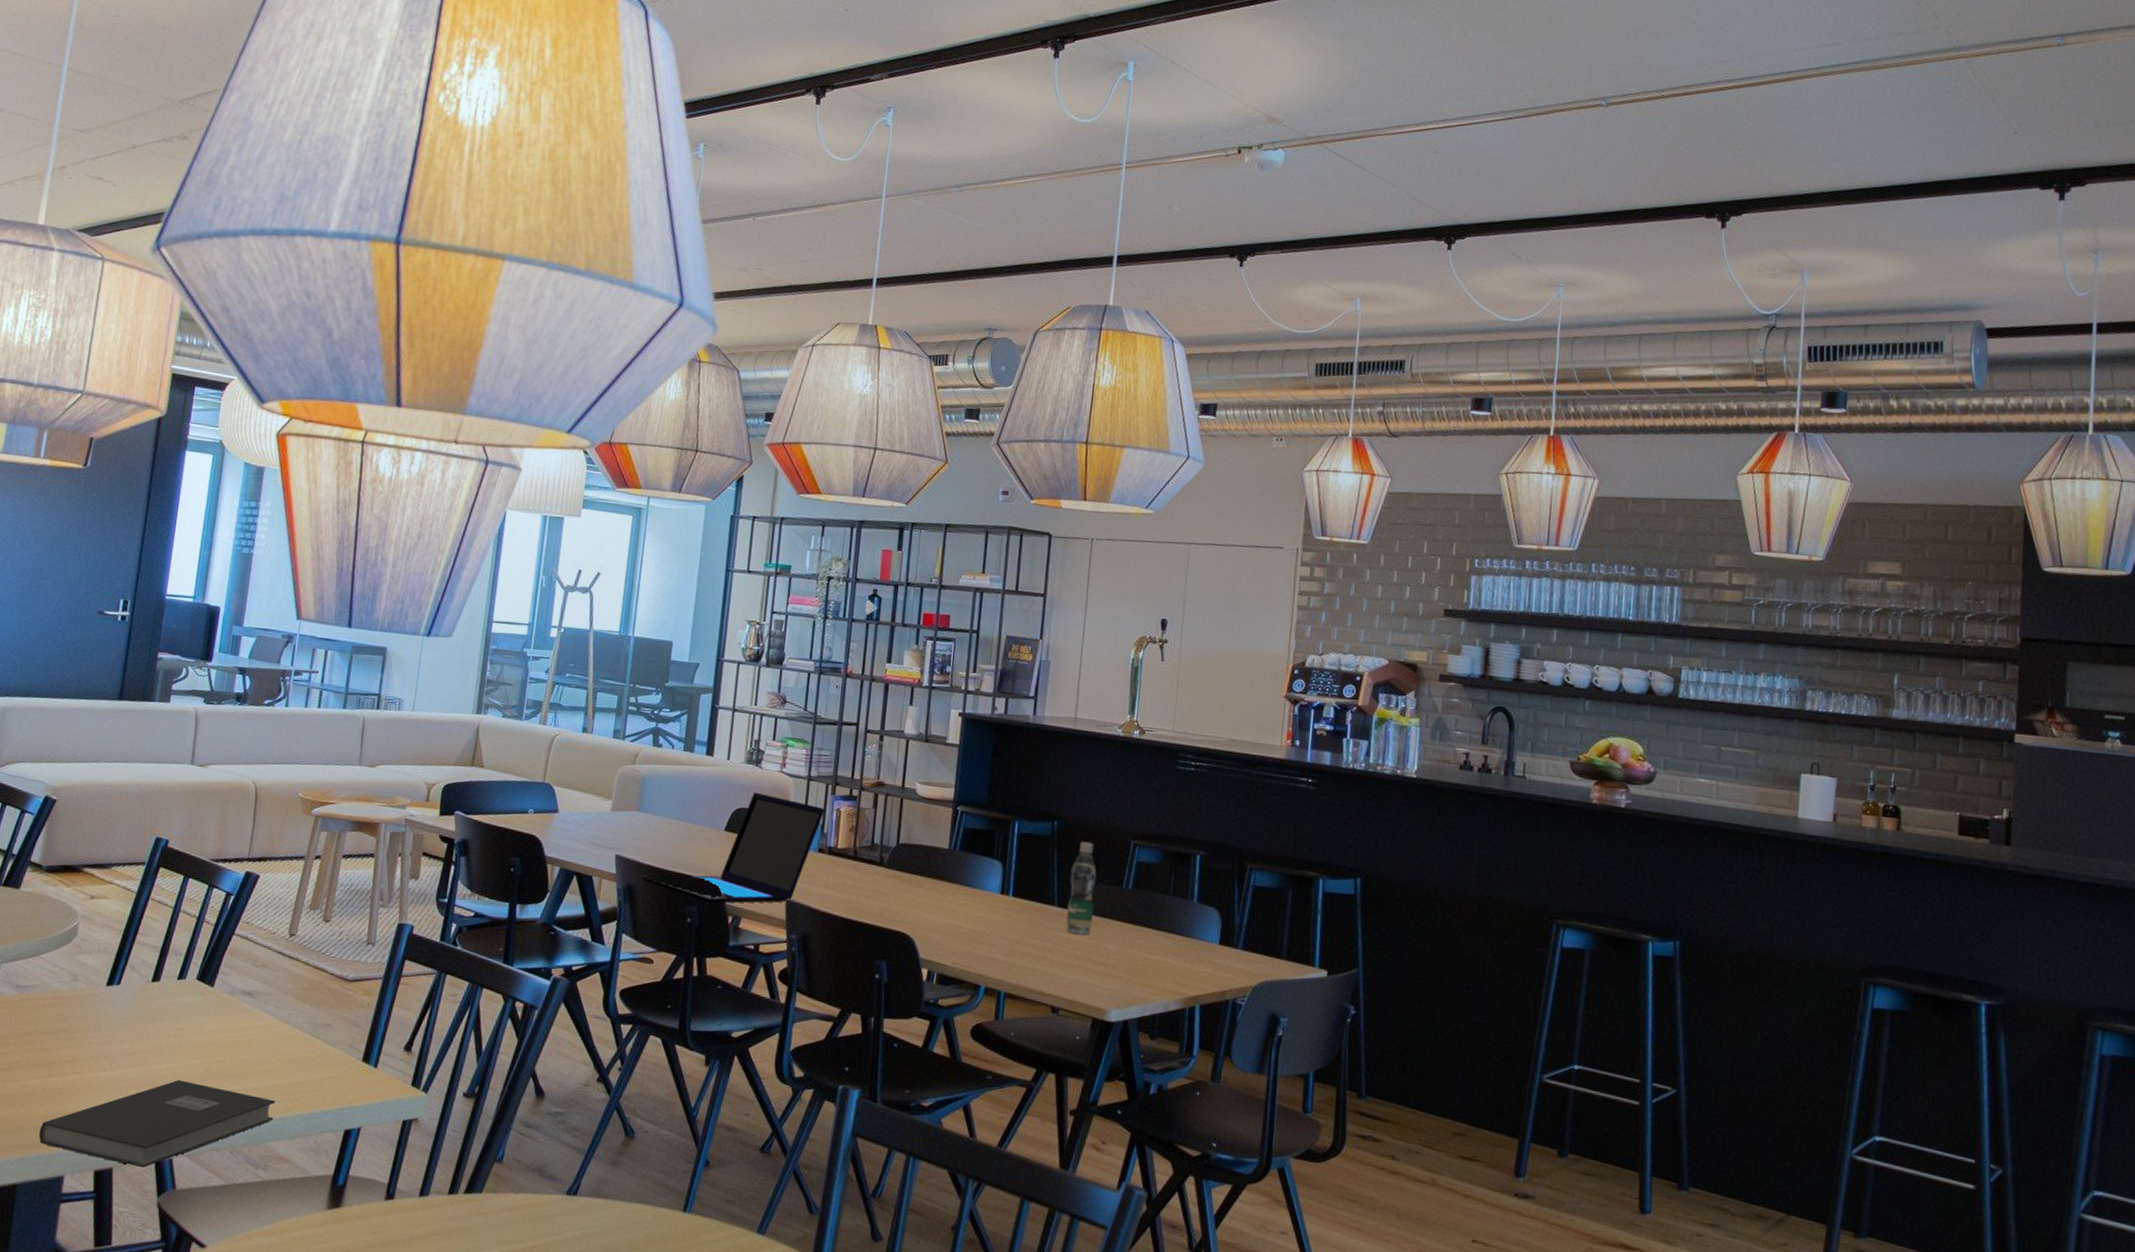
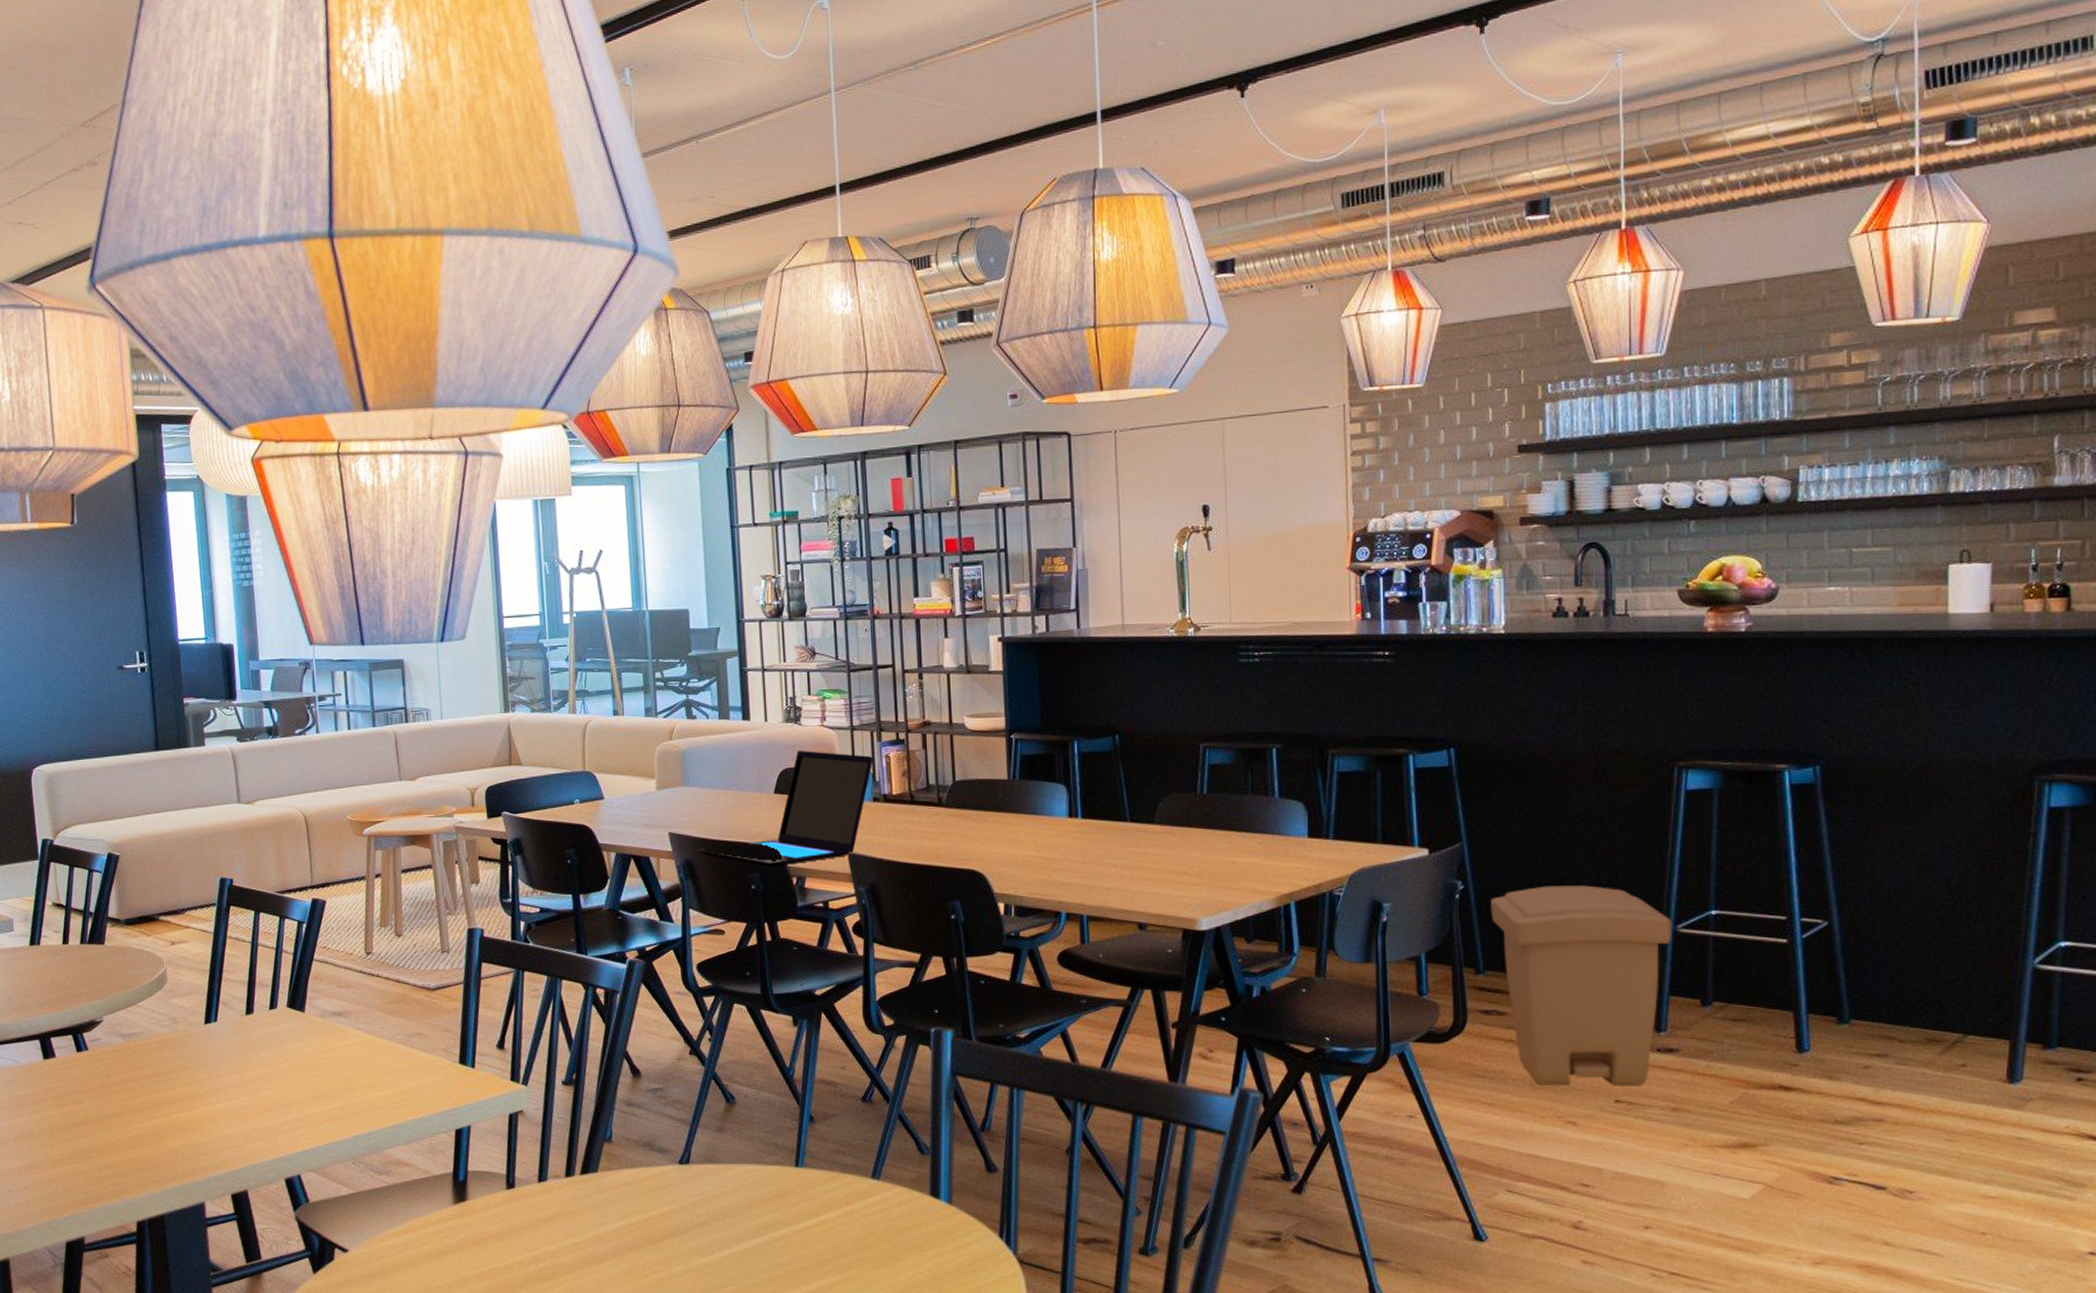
book: present [38,1079,276,1169] -> none [173,1102,387,1187]
bottle: present [1066,841,1097,935] -> none [1140,751,1169,847]
trash can: none [1377,1021,1538,1228] -> present [1491,885,1671,1086]

